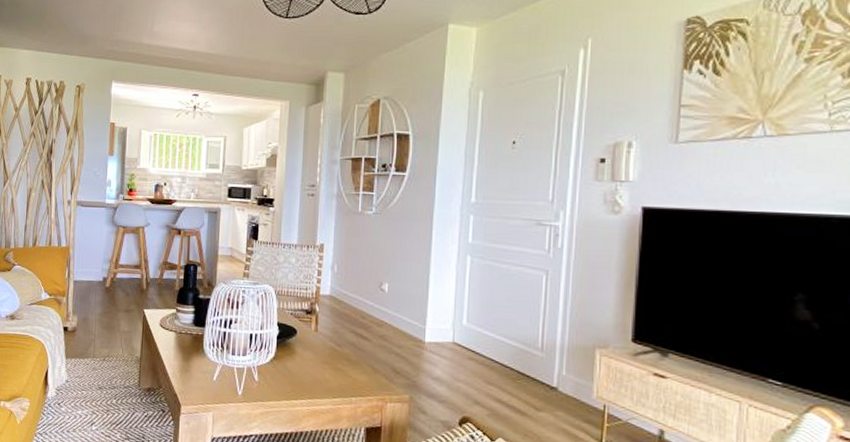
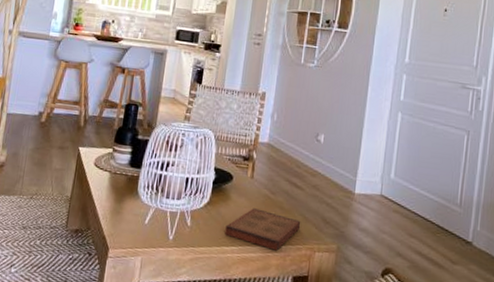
book: none [293,361,370,403] -> present [225,208,301,251]

